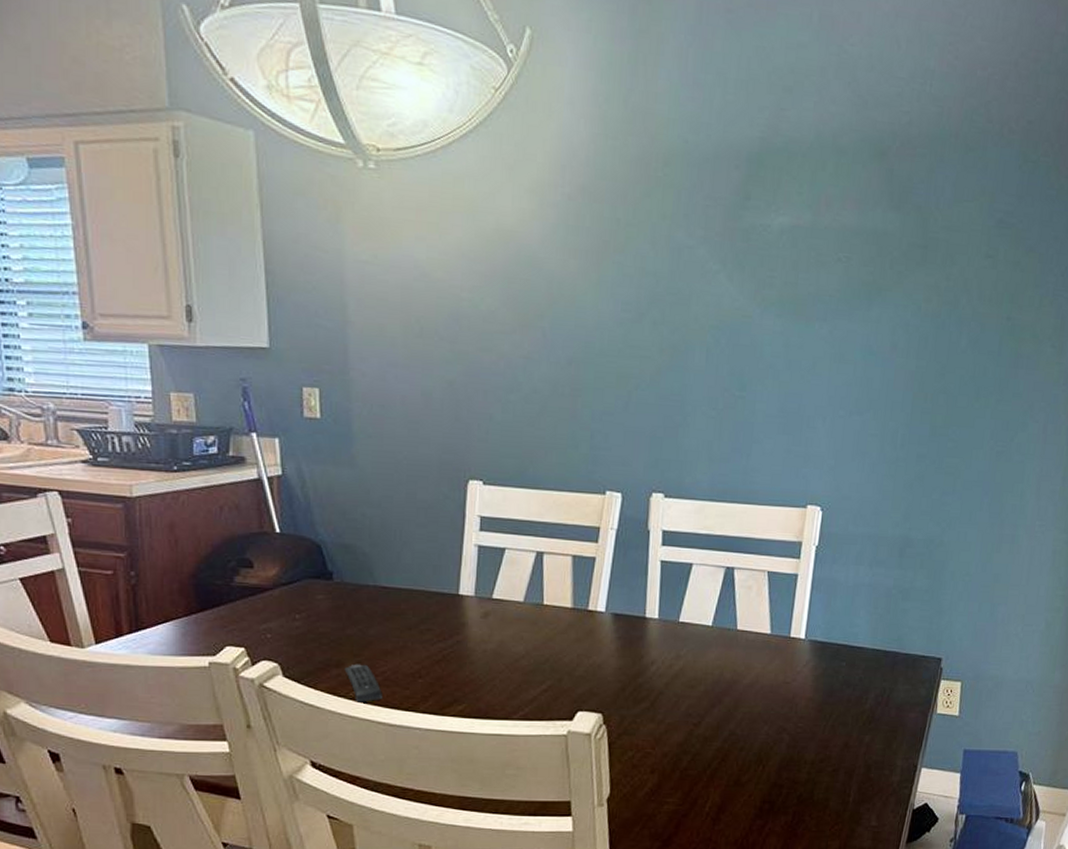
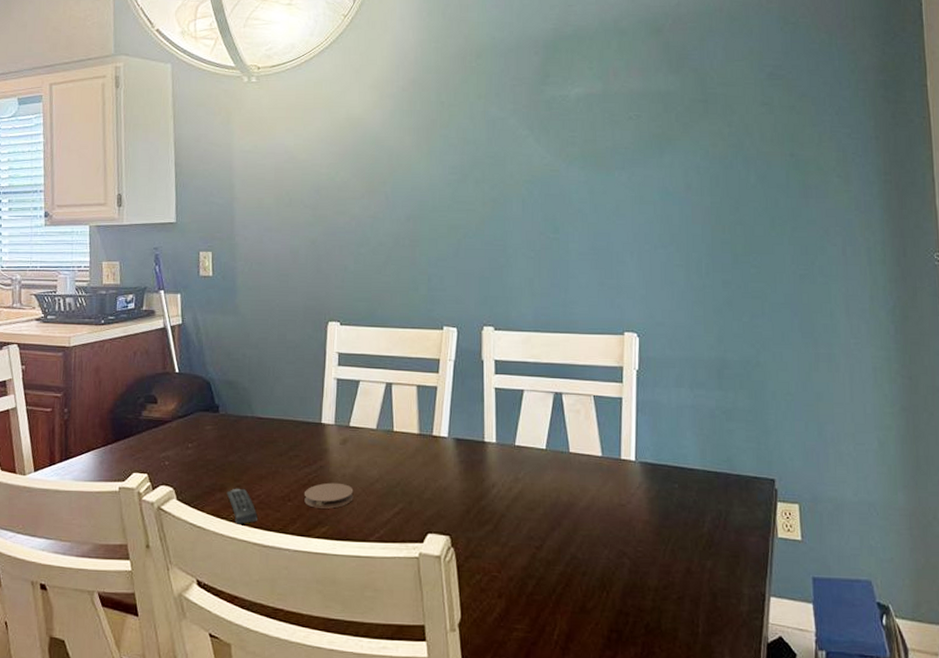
coaster: none [438,658,496,686] -> present [304,482,354,509]

